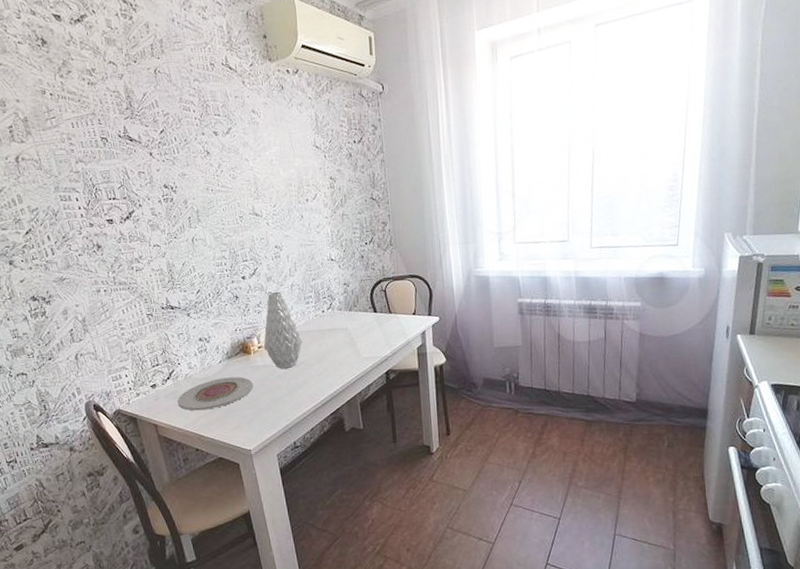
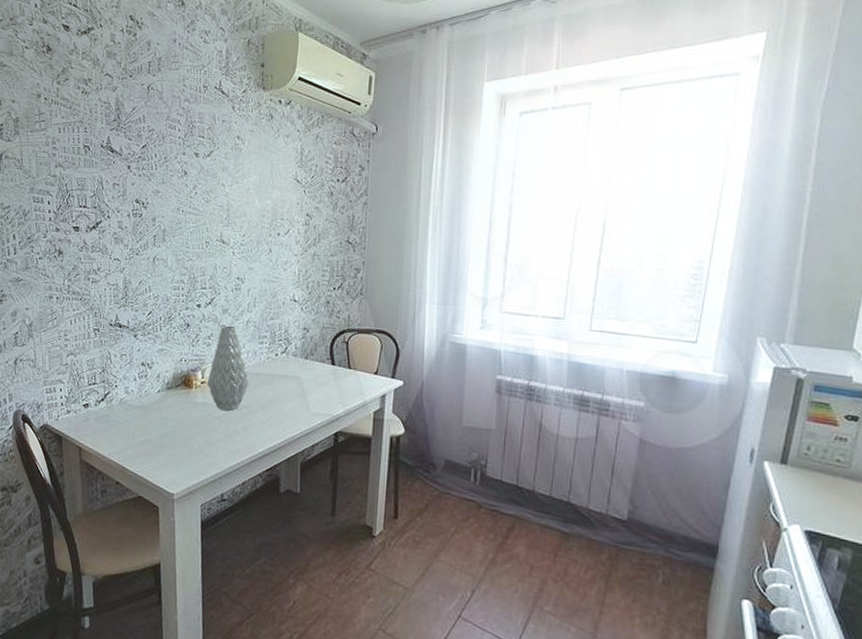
plate: present [177,376,254,411] -> none [107,409,189,441]

